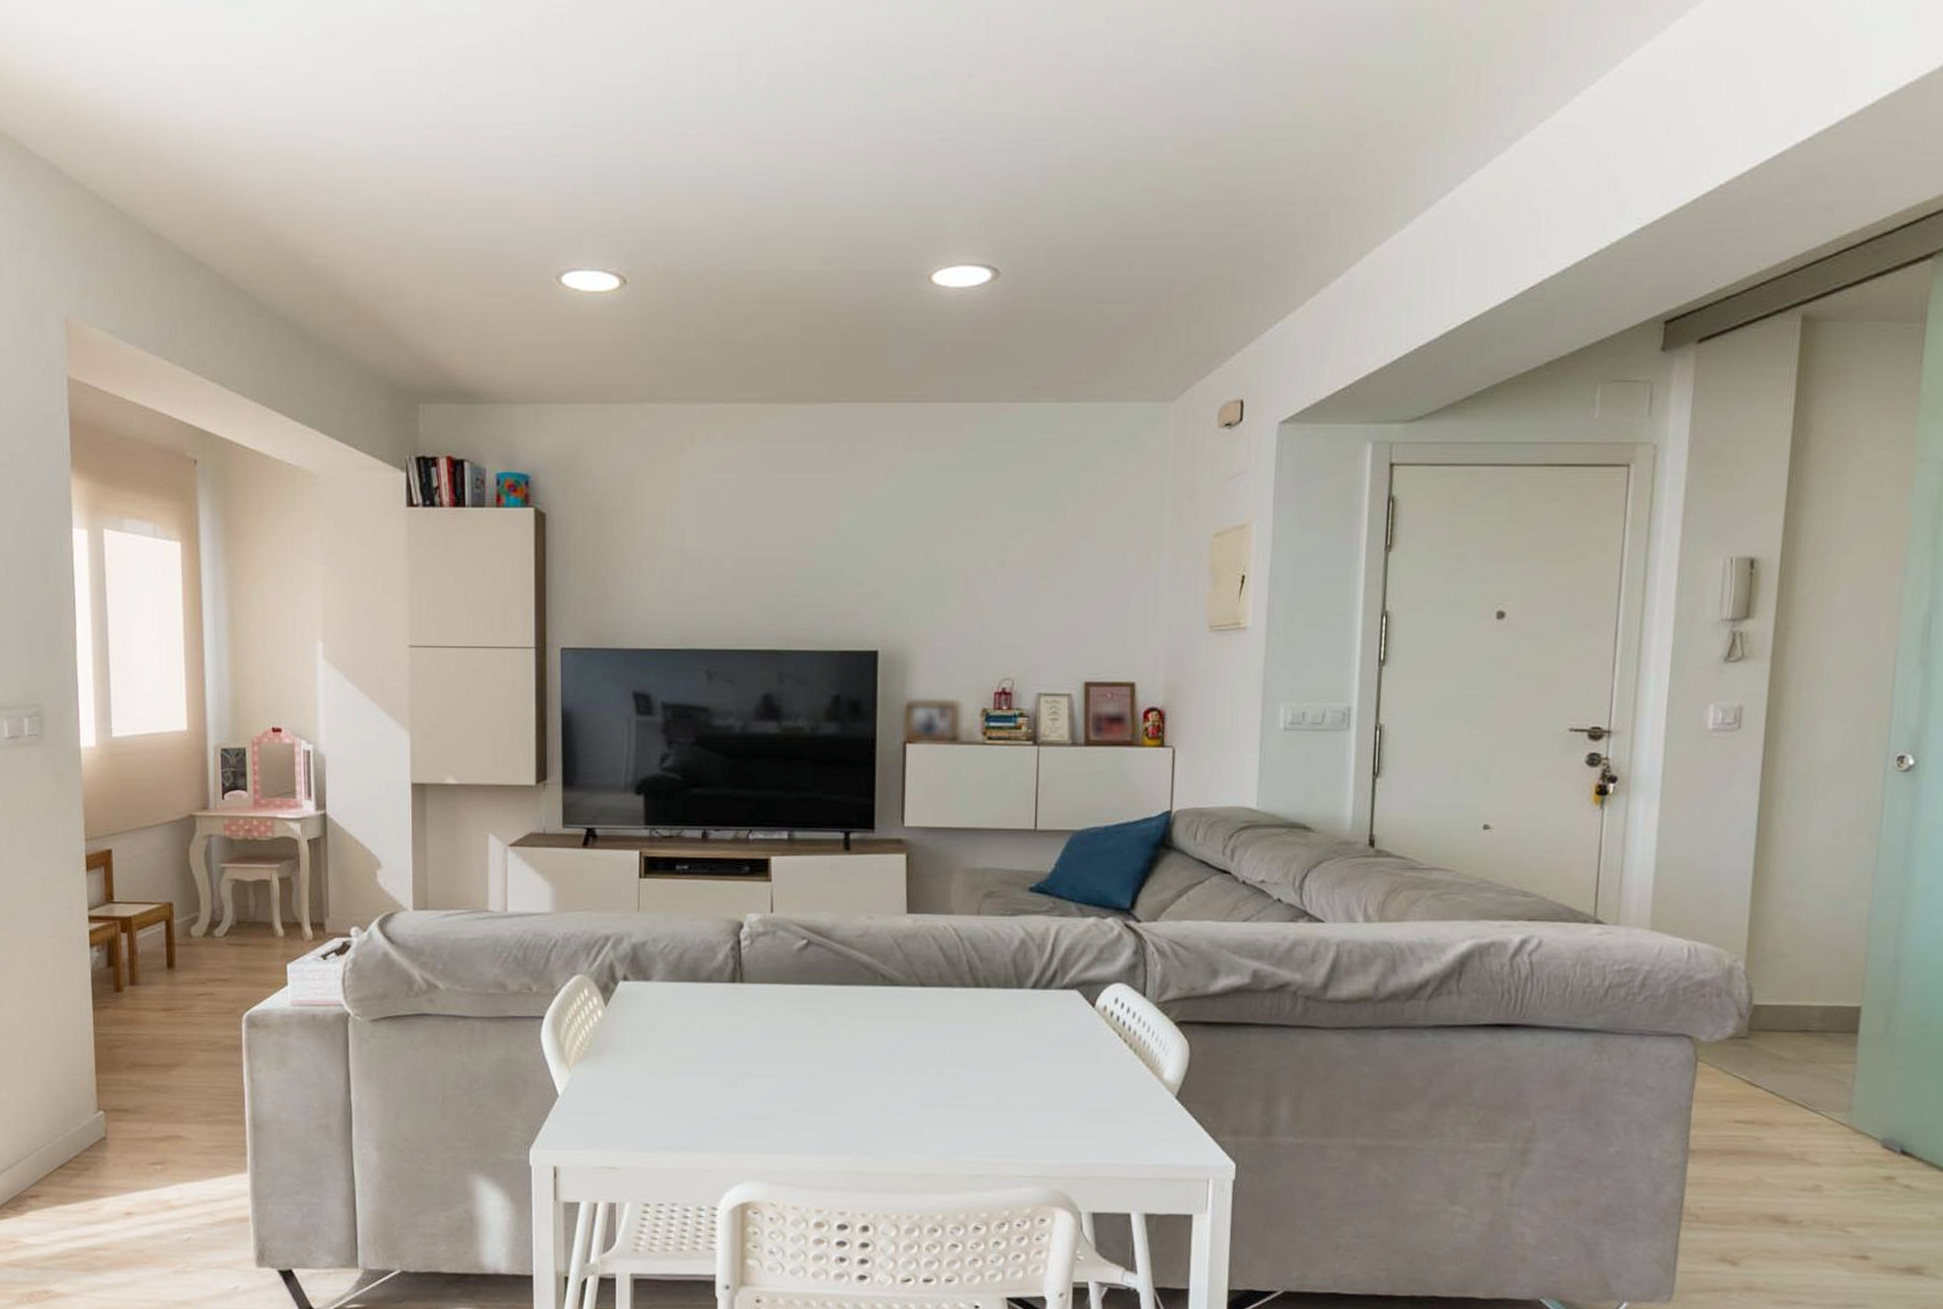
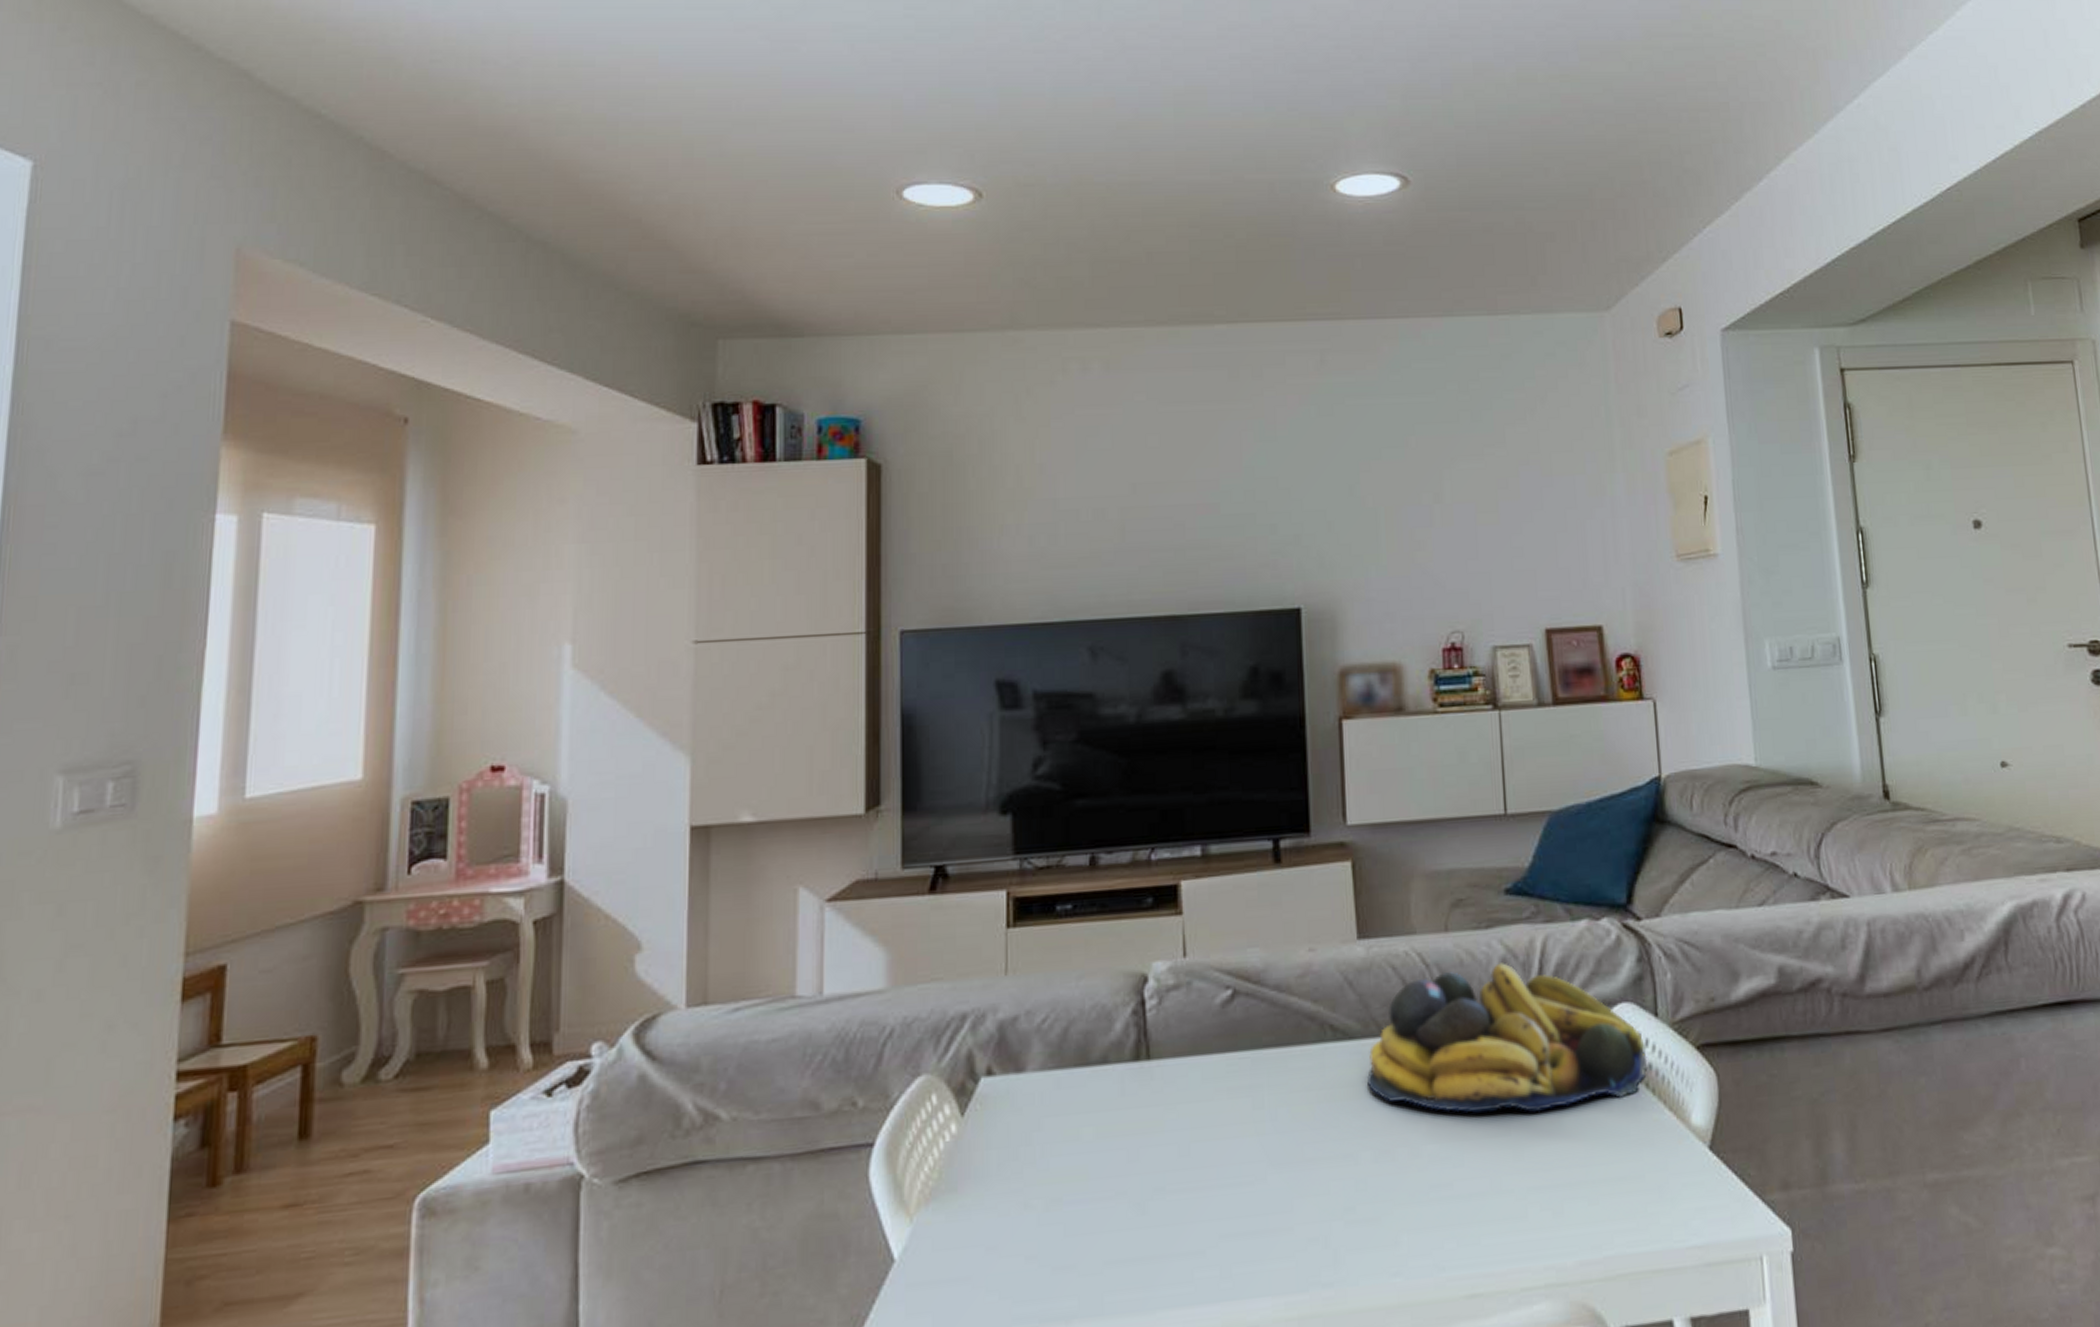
fruit bowl: none [907,943,1133,1055] -> present [1367,963,1648,1113]

